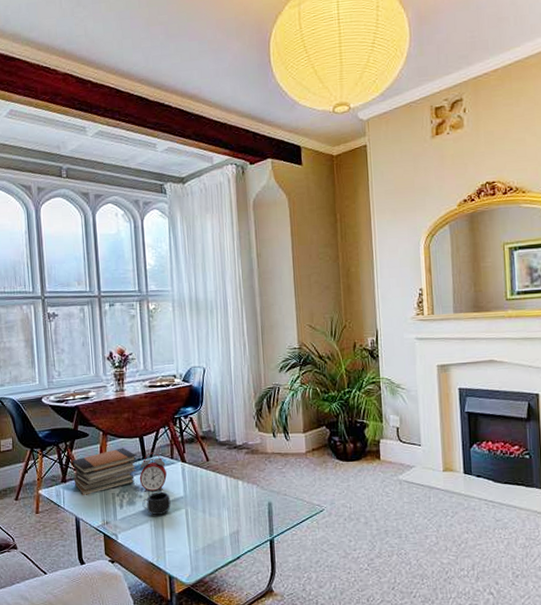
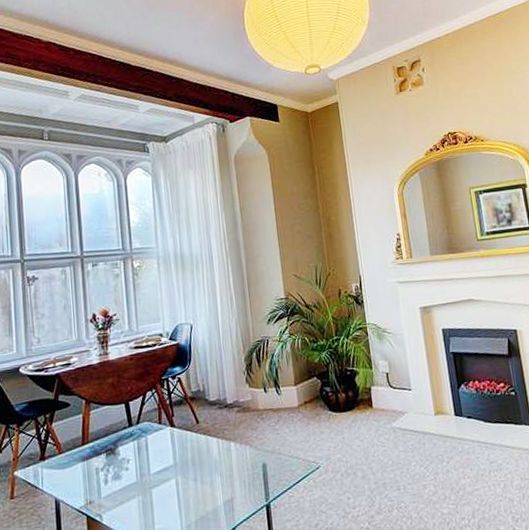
book stack: present [72,448,137,495] -> none [52,416,122,473]
alarm clock: present [139,452,167,492] -> none [125,418,155,463]
mug: present [142,491,171,516] -> none [129,461,160,489]

